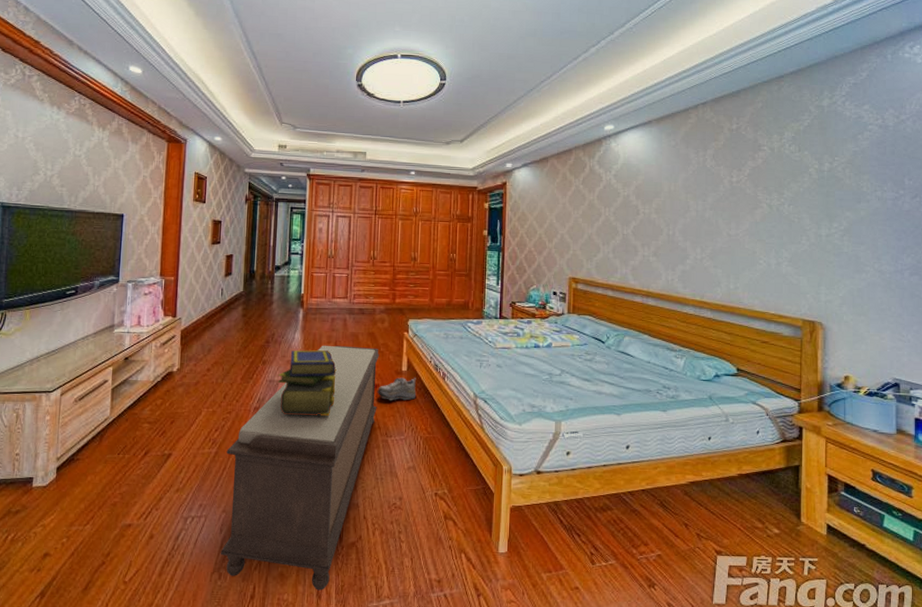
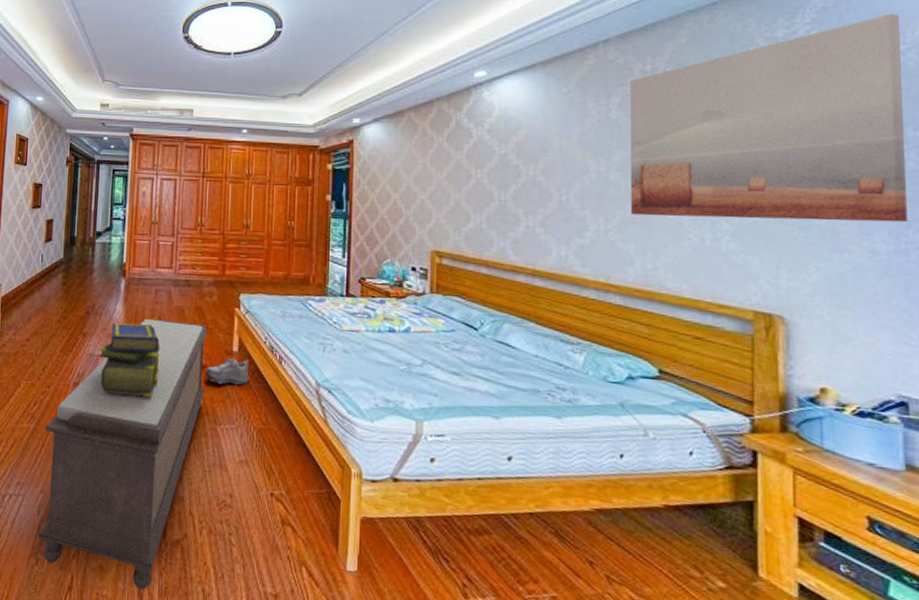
wall art: none [719,91,903,250] -> present [630,14,907,223]

